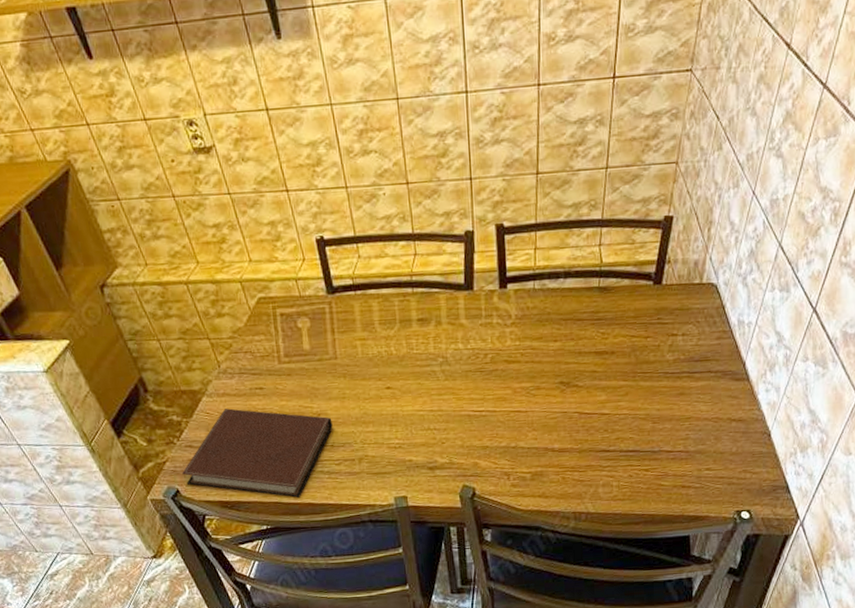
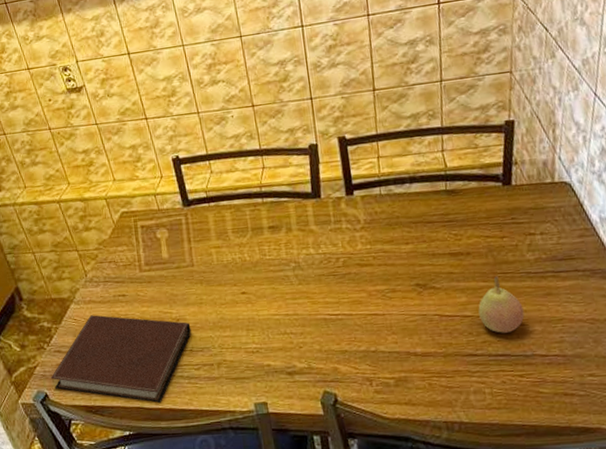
fruit: none [616,375,657,431] -> present [478,276,525,333]

